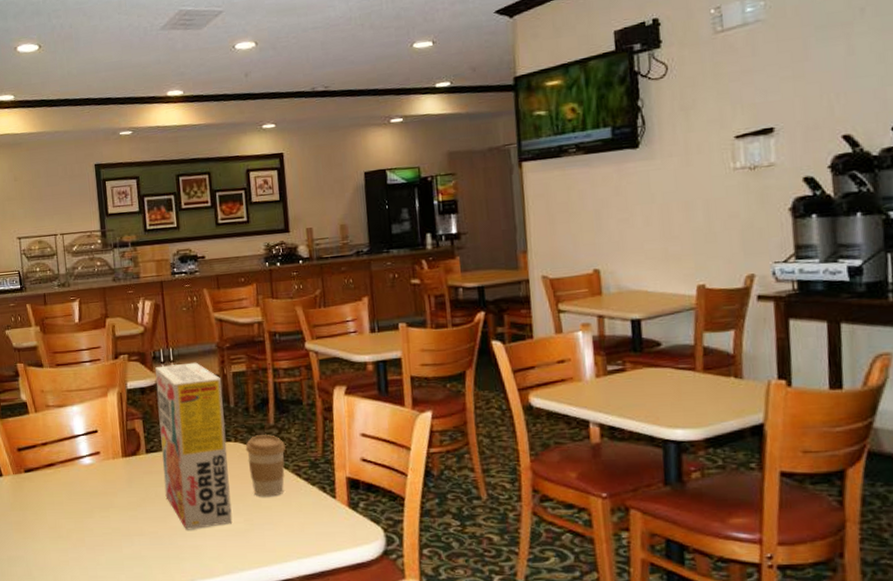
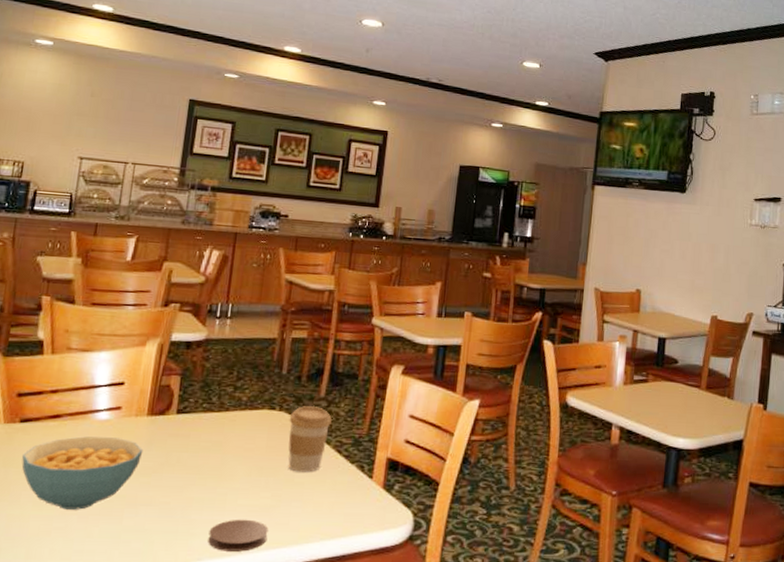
cereal bowl: none [33,479,126,543] -> present [21,436,144,510]
cereal box: present [155,362,233,530] -> none [188,321,279,503]
coaster: none [196,543,249,572] -> present [208,519,269,552]

